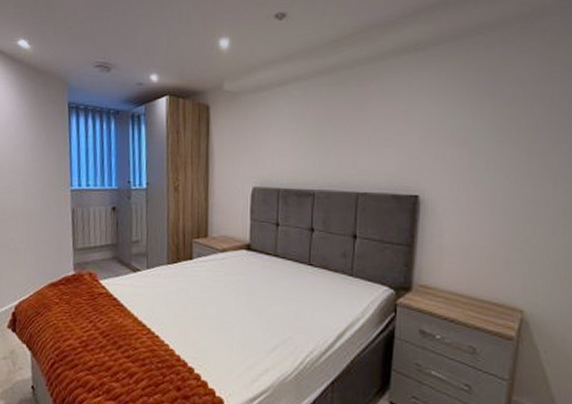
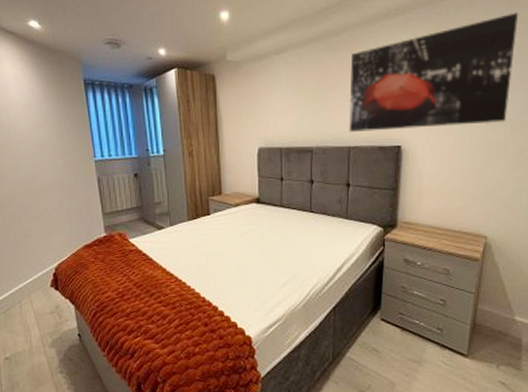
wall art: none [357,53,560,178] -> present [348,12,519,132]

